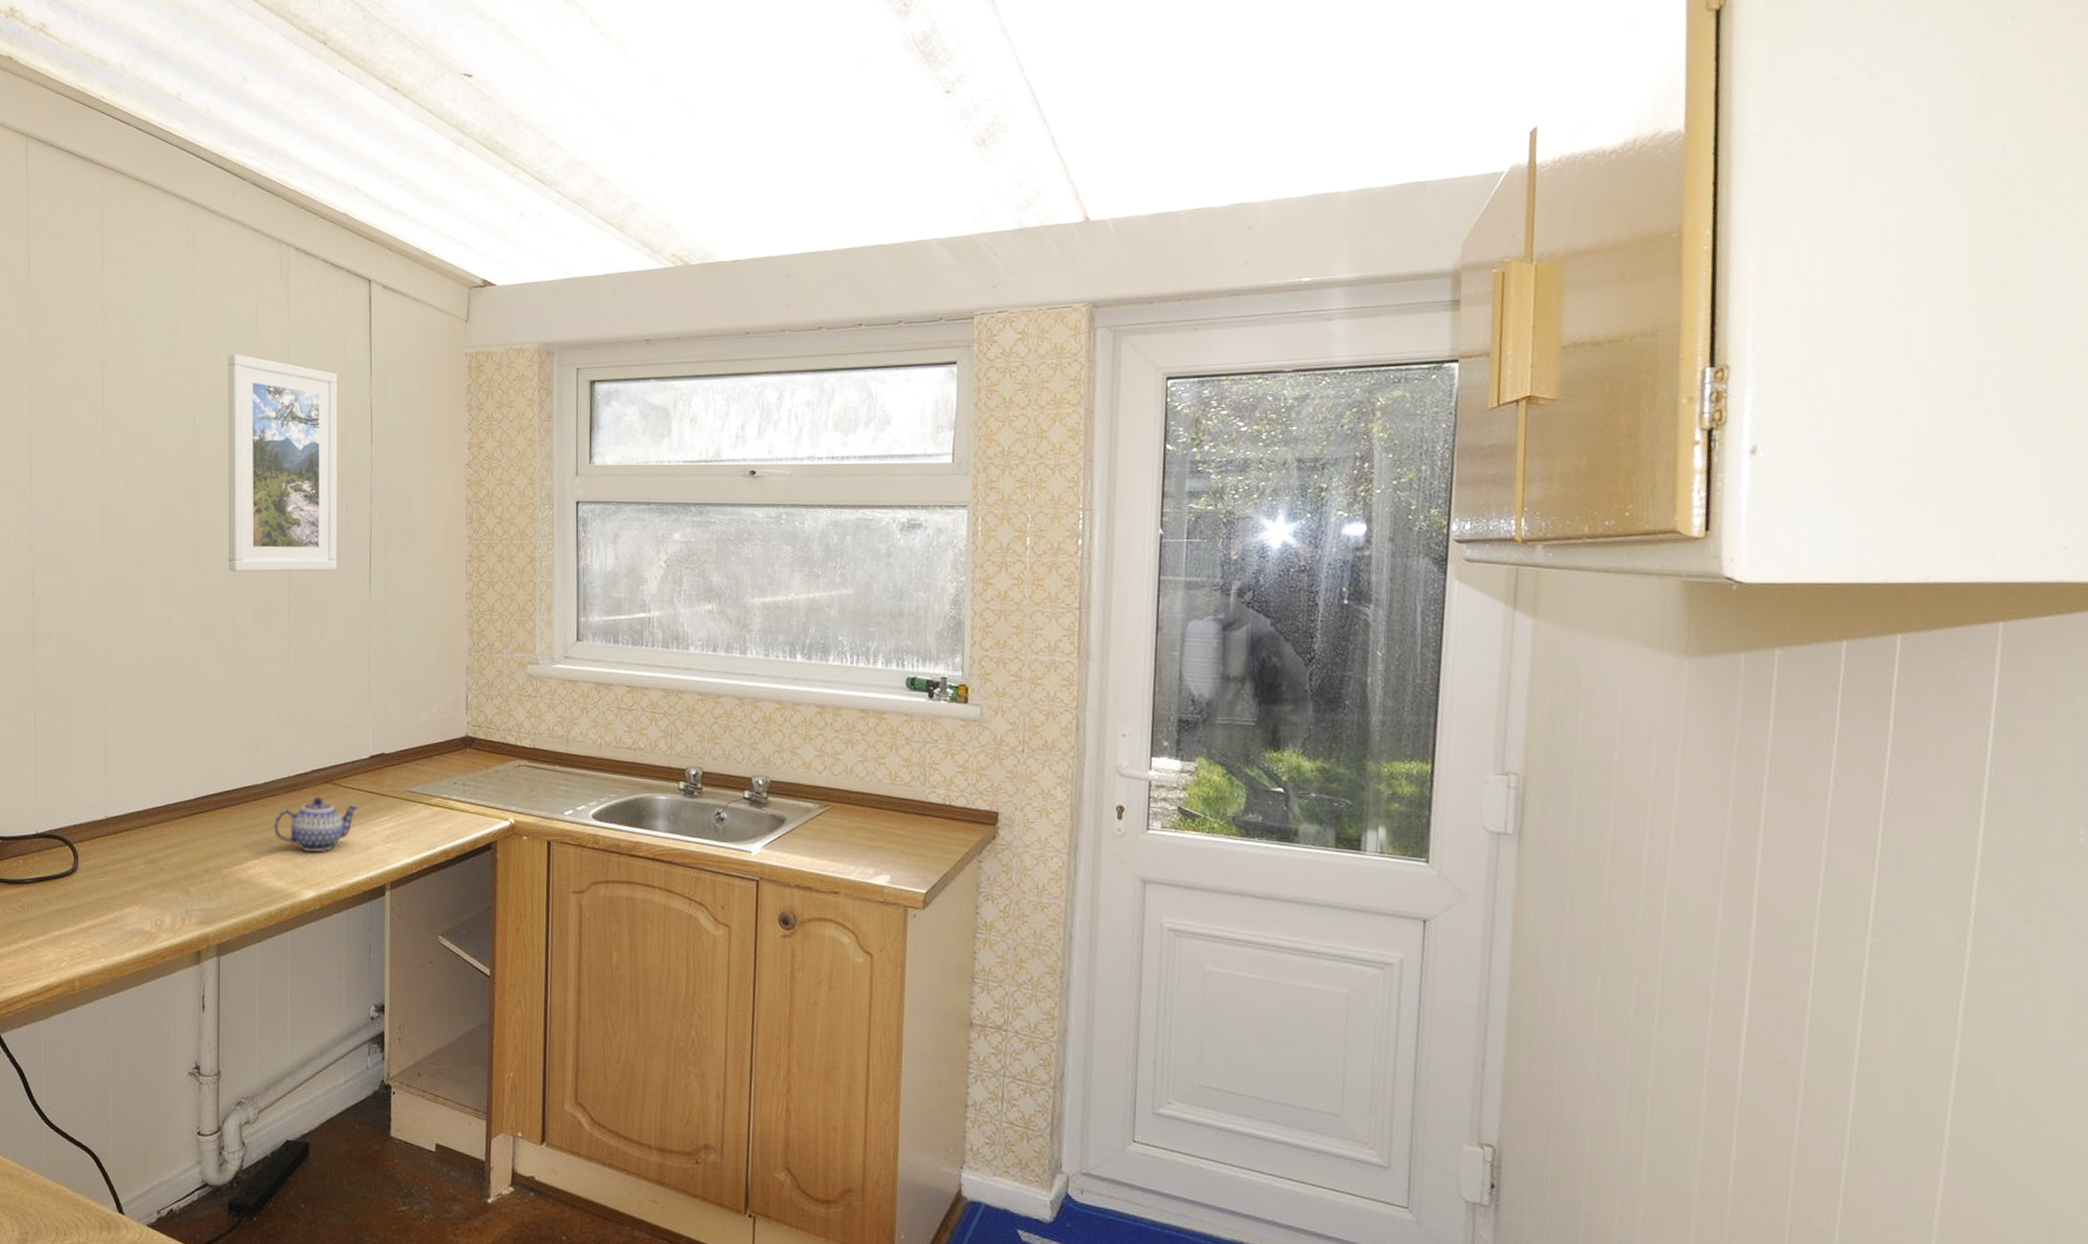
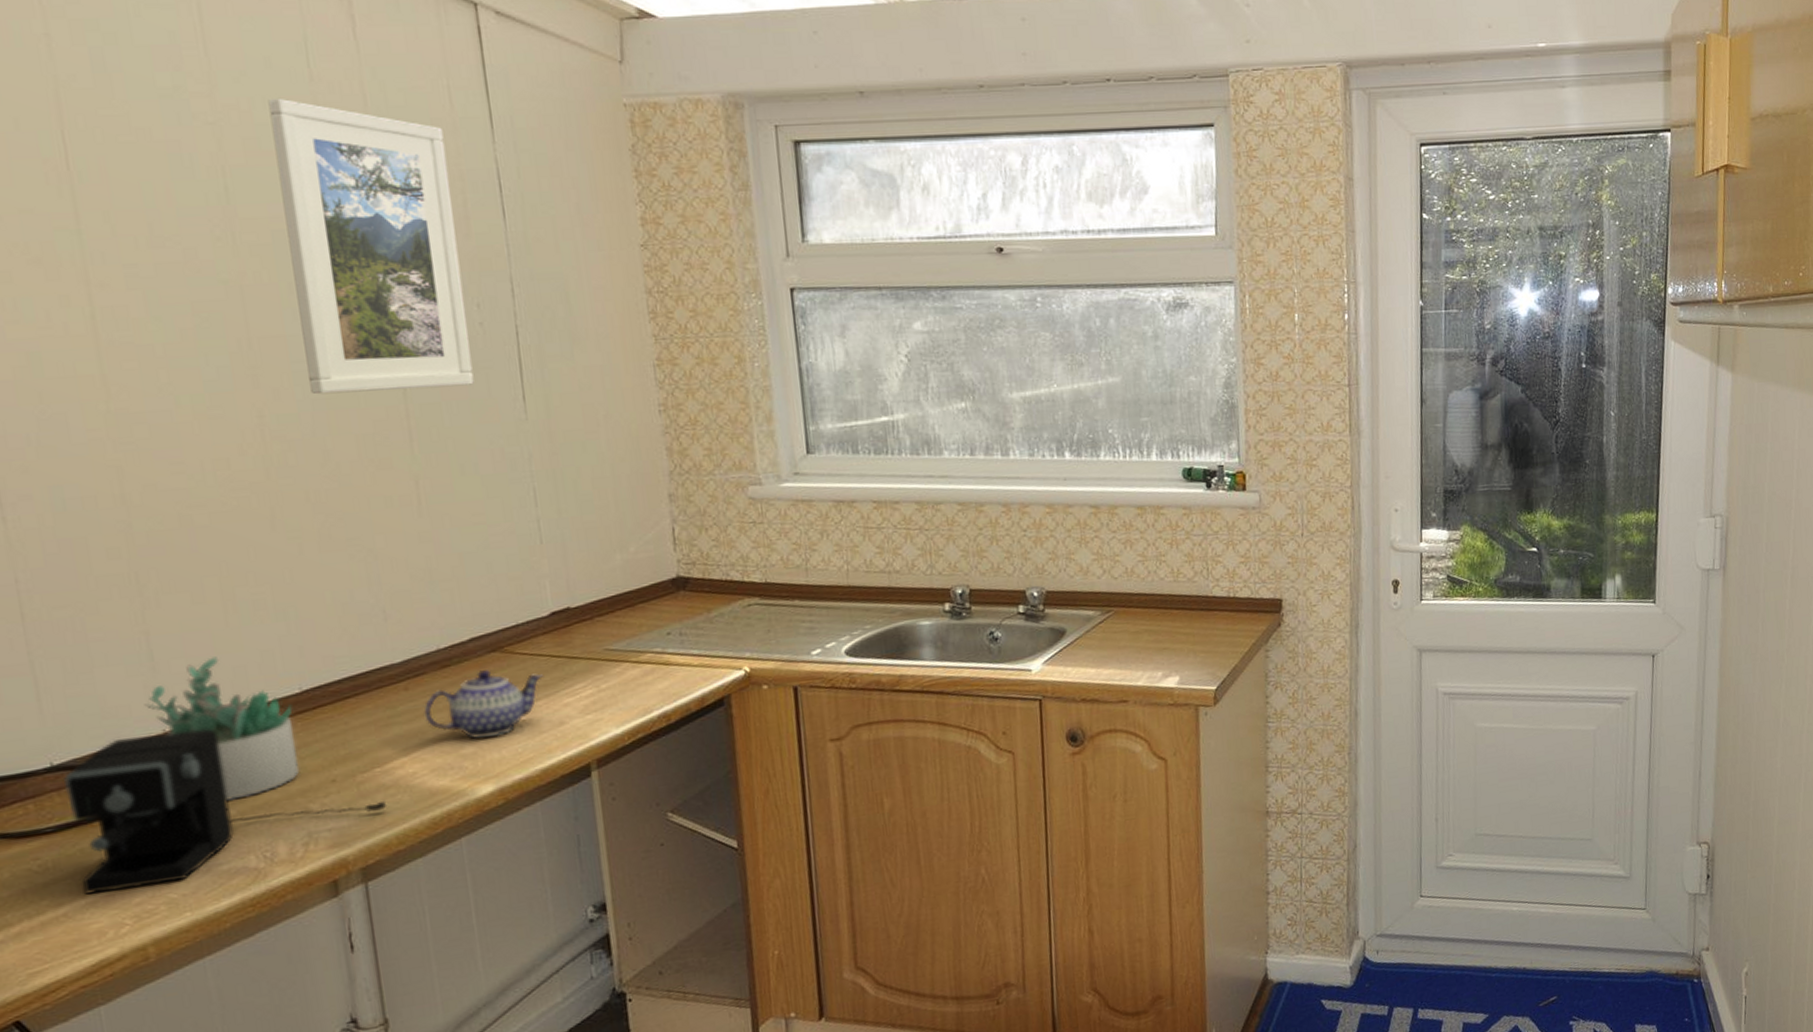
coffee maker: none [42,819,240,933] -> present [64,728,387,895]
succulent plant: none [97,765,188,876] -> present [144,656,300,801]

